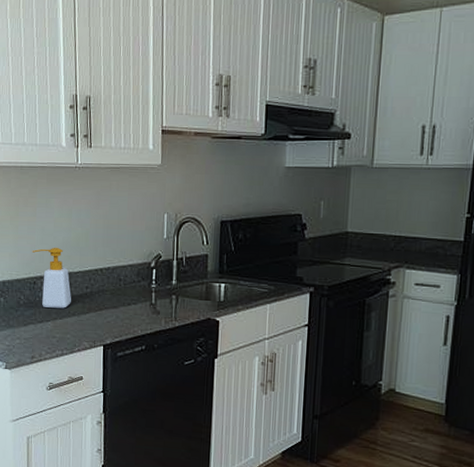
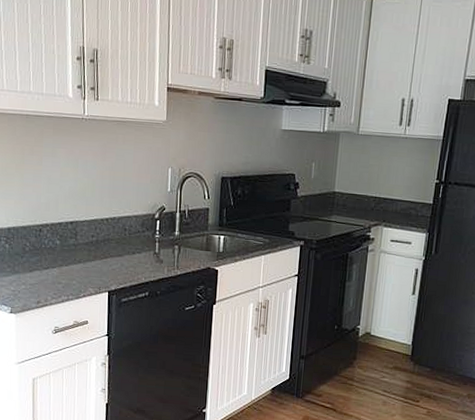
soap bottle: present [32,247,71,309] -> none [38,196,77,256]

